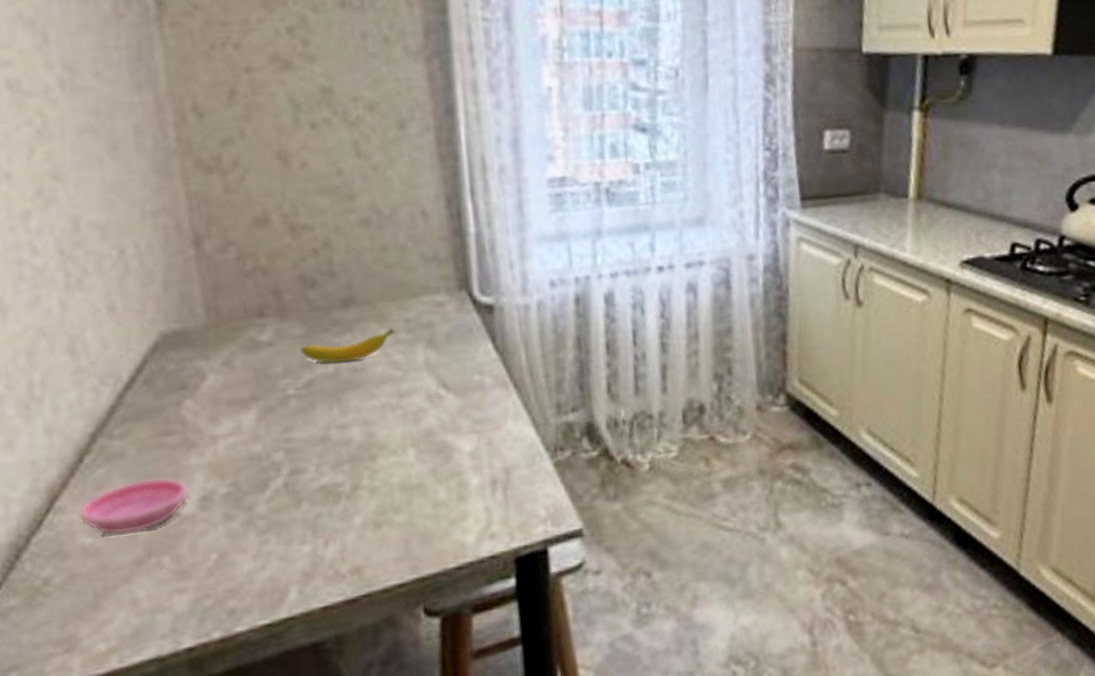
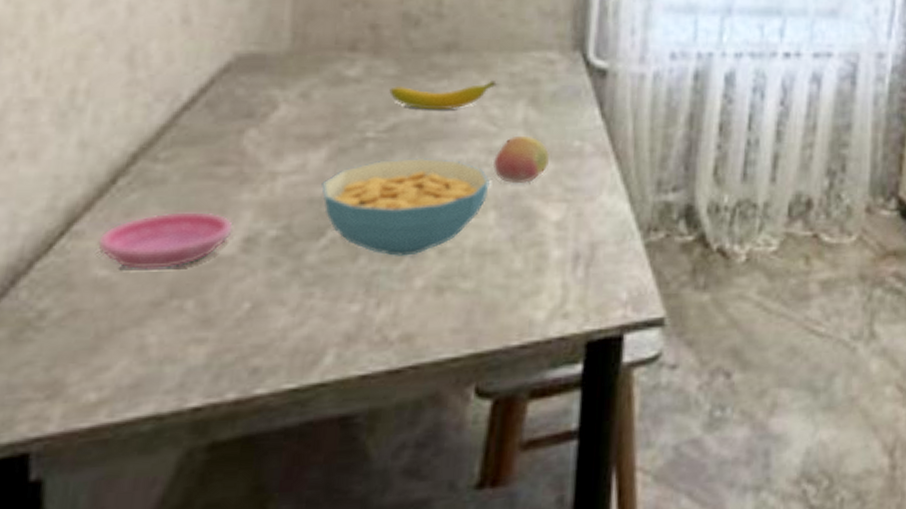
cereal bowl: none [257,407,406,500] -> present [321,157,491,256]
fruit: none [403,375,455,423] -> present [492,135,550,184]

